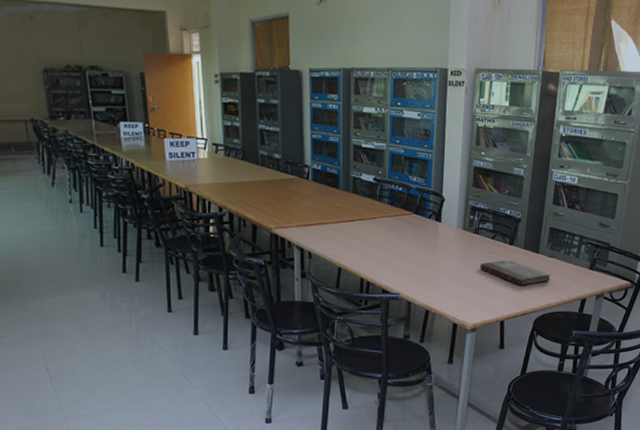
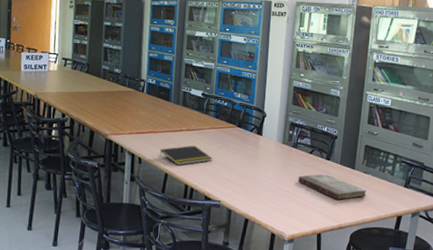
notepad: none [331,236,389,258] -> present [159,145,213,165]

